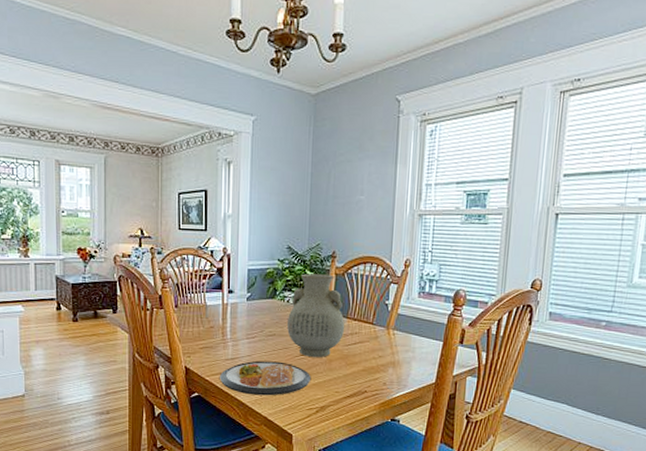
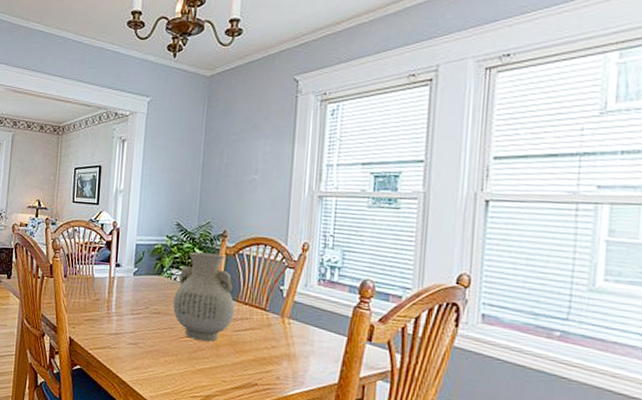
dish: present [220,360,312,396] -> none [102,338,197,378]

